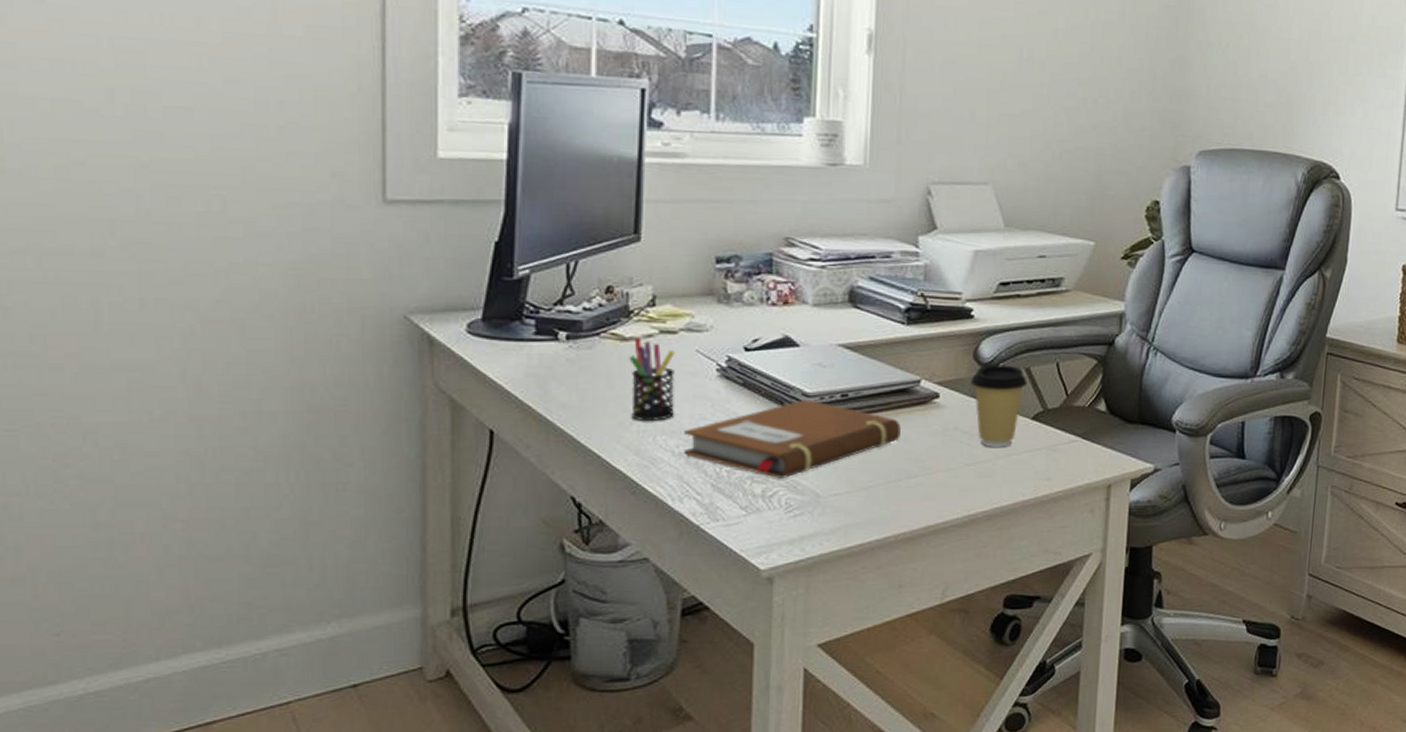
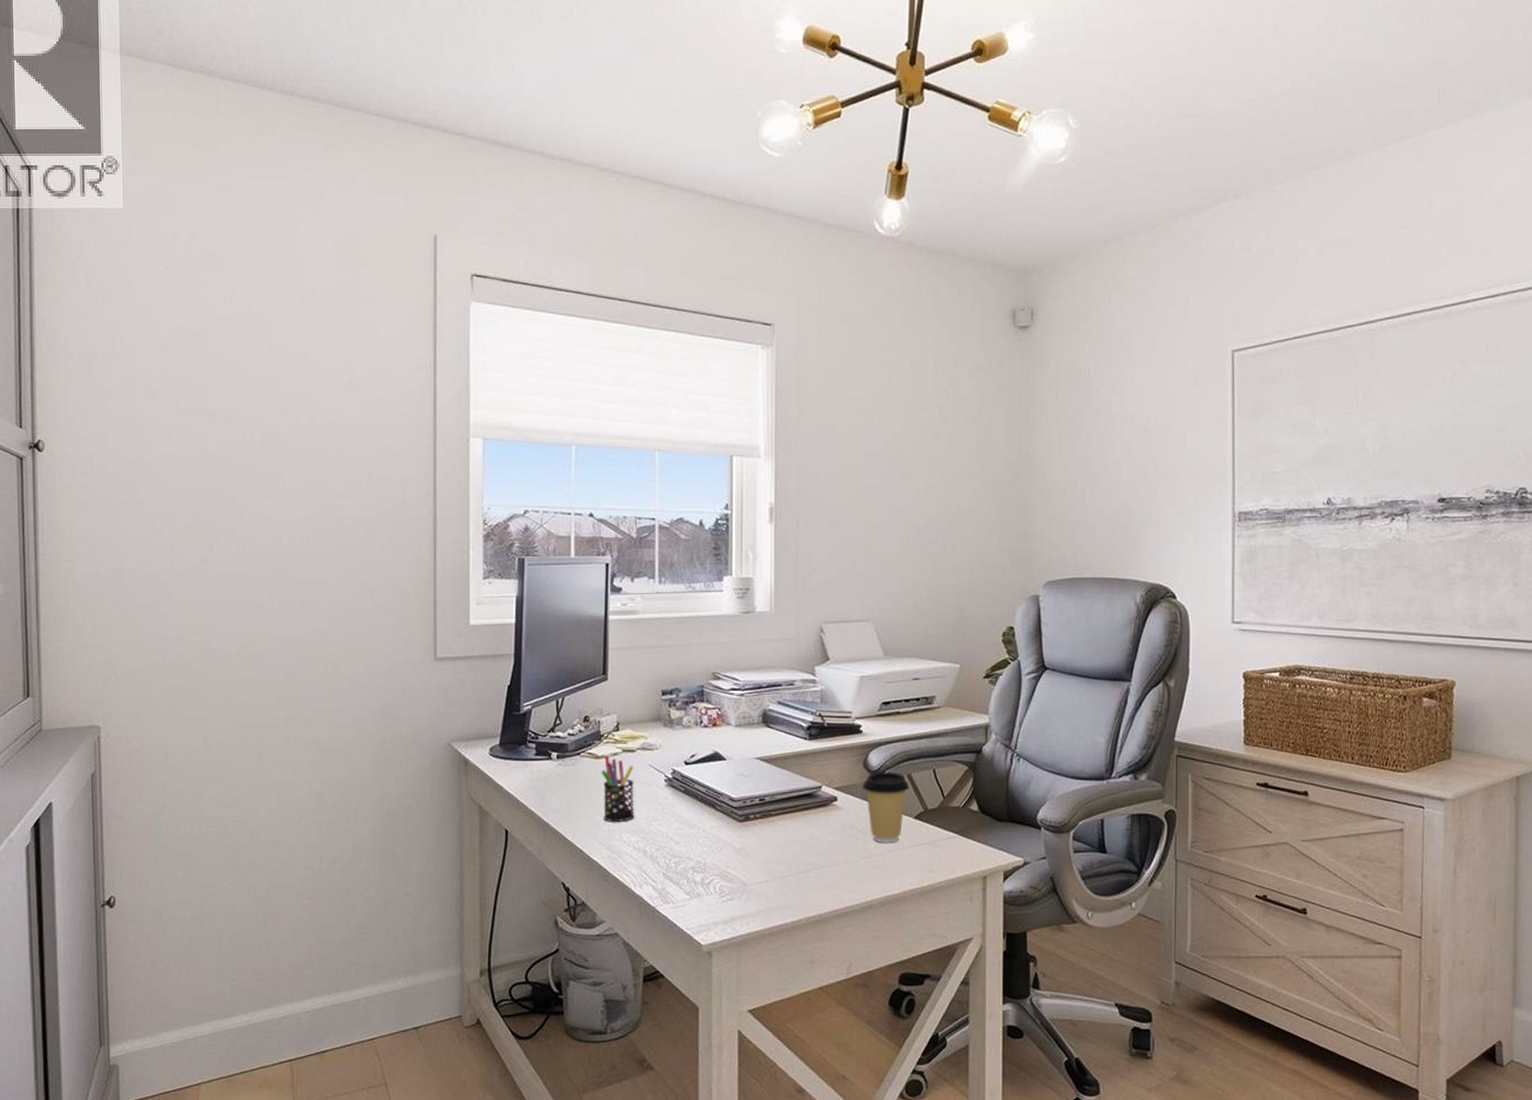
notebook: present [684,399,902,478] -> none [642,803,808,869]

